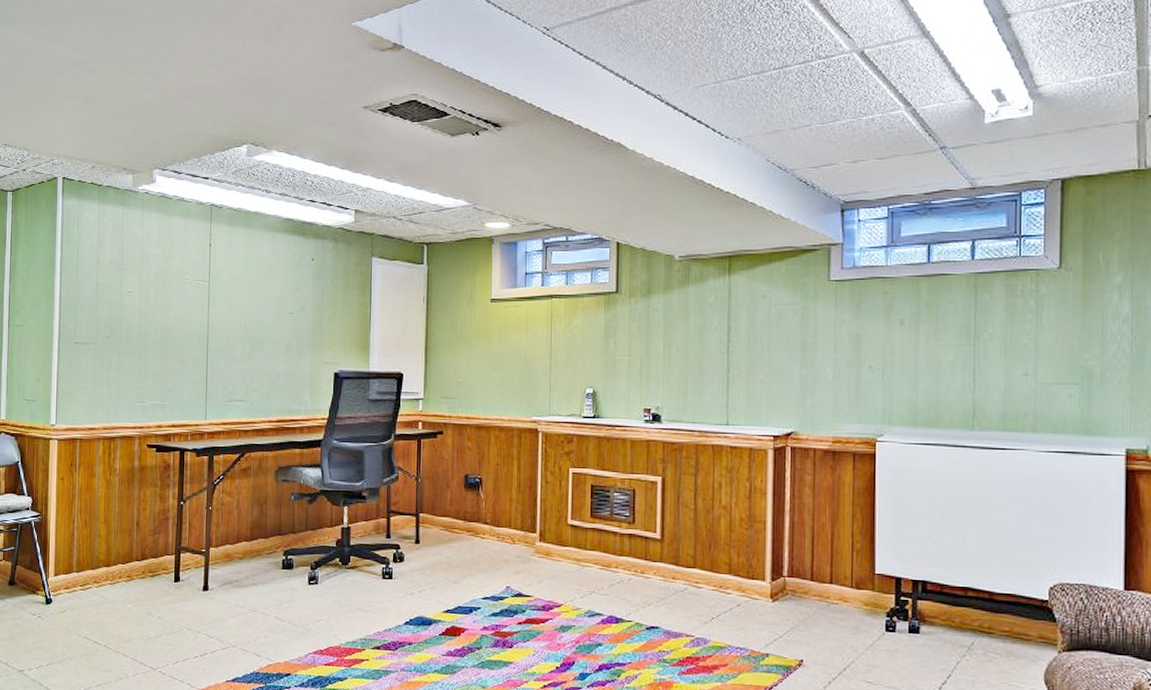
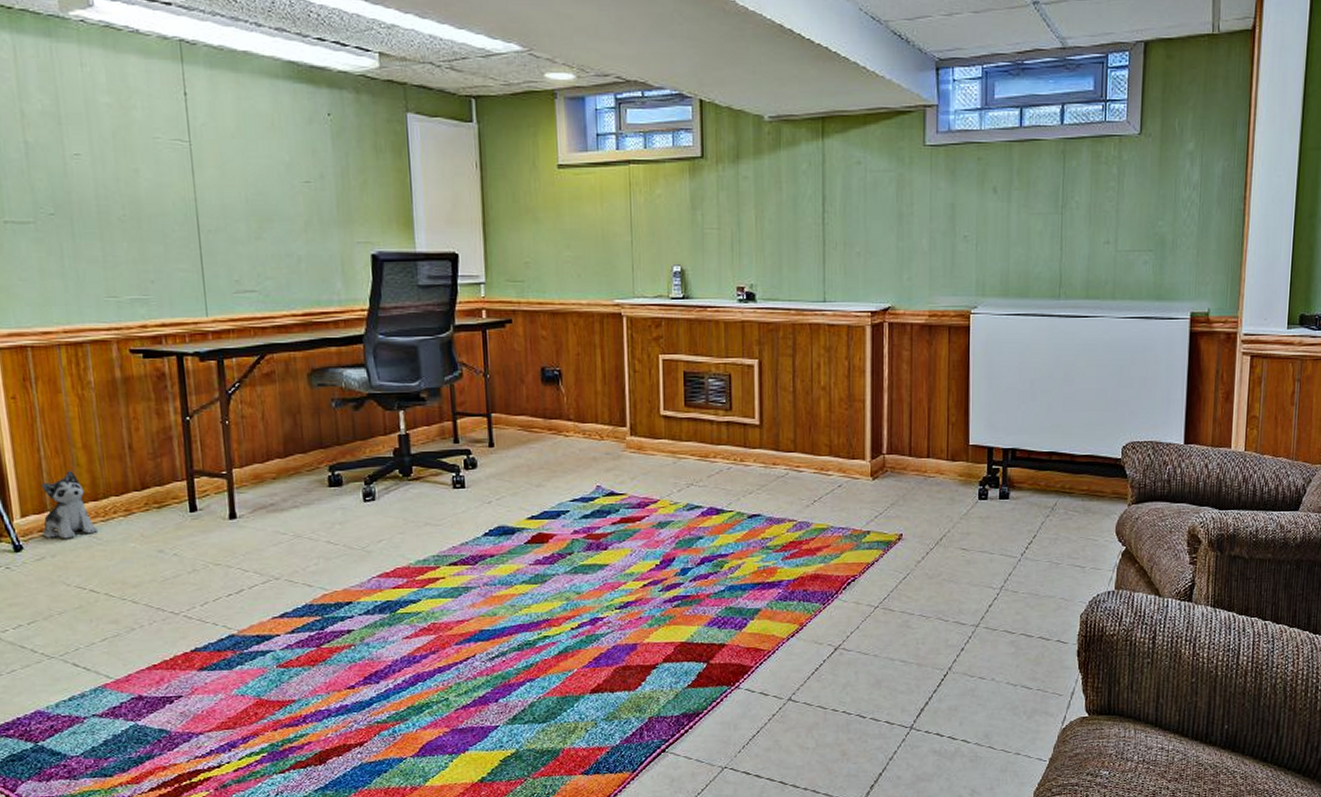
plush toy: none [67,540,106,597] -> present [41,471,99,539]

